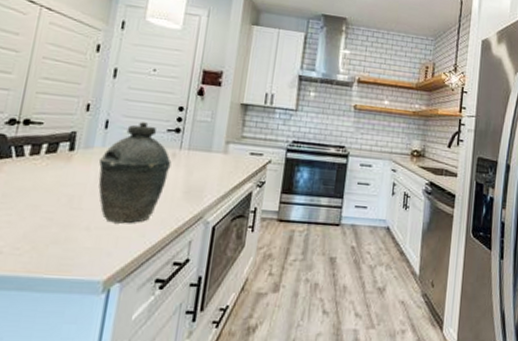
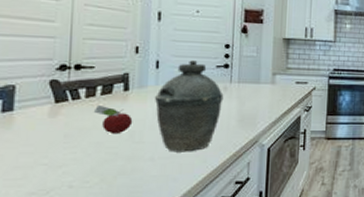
fruit: none [35,163,74,198] -> present [93,104,133,134]

